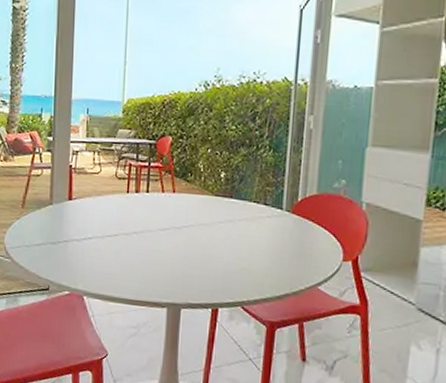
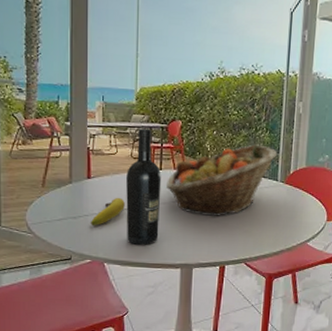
fruit: none [69,222,108,253] -> present [90,197,125,225]
wine bottle: none [108,145,148,279] -> present [126,128,162,246]
fruit basket: none [153,165,283,249] -> present [166,144,278,216]

